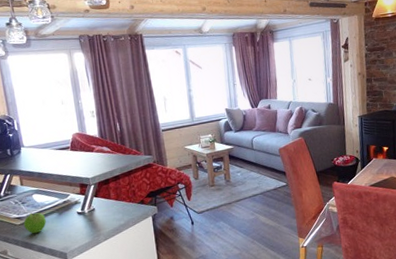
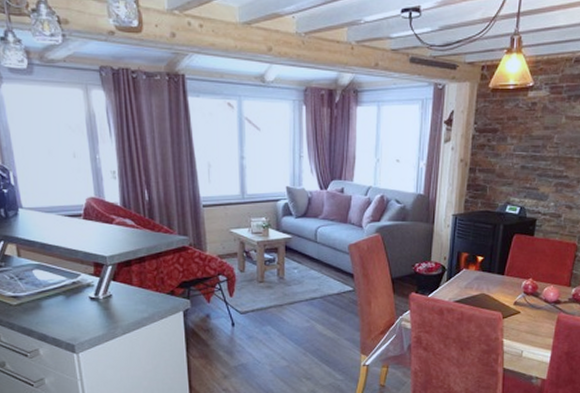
fruit: present [23,213,46,234] -> none [20,292,50,318]

